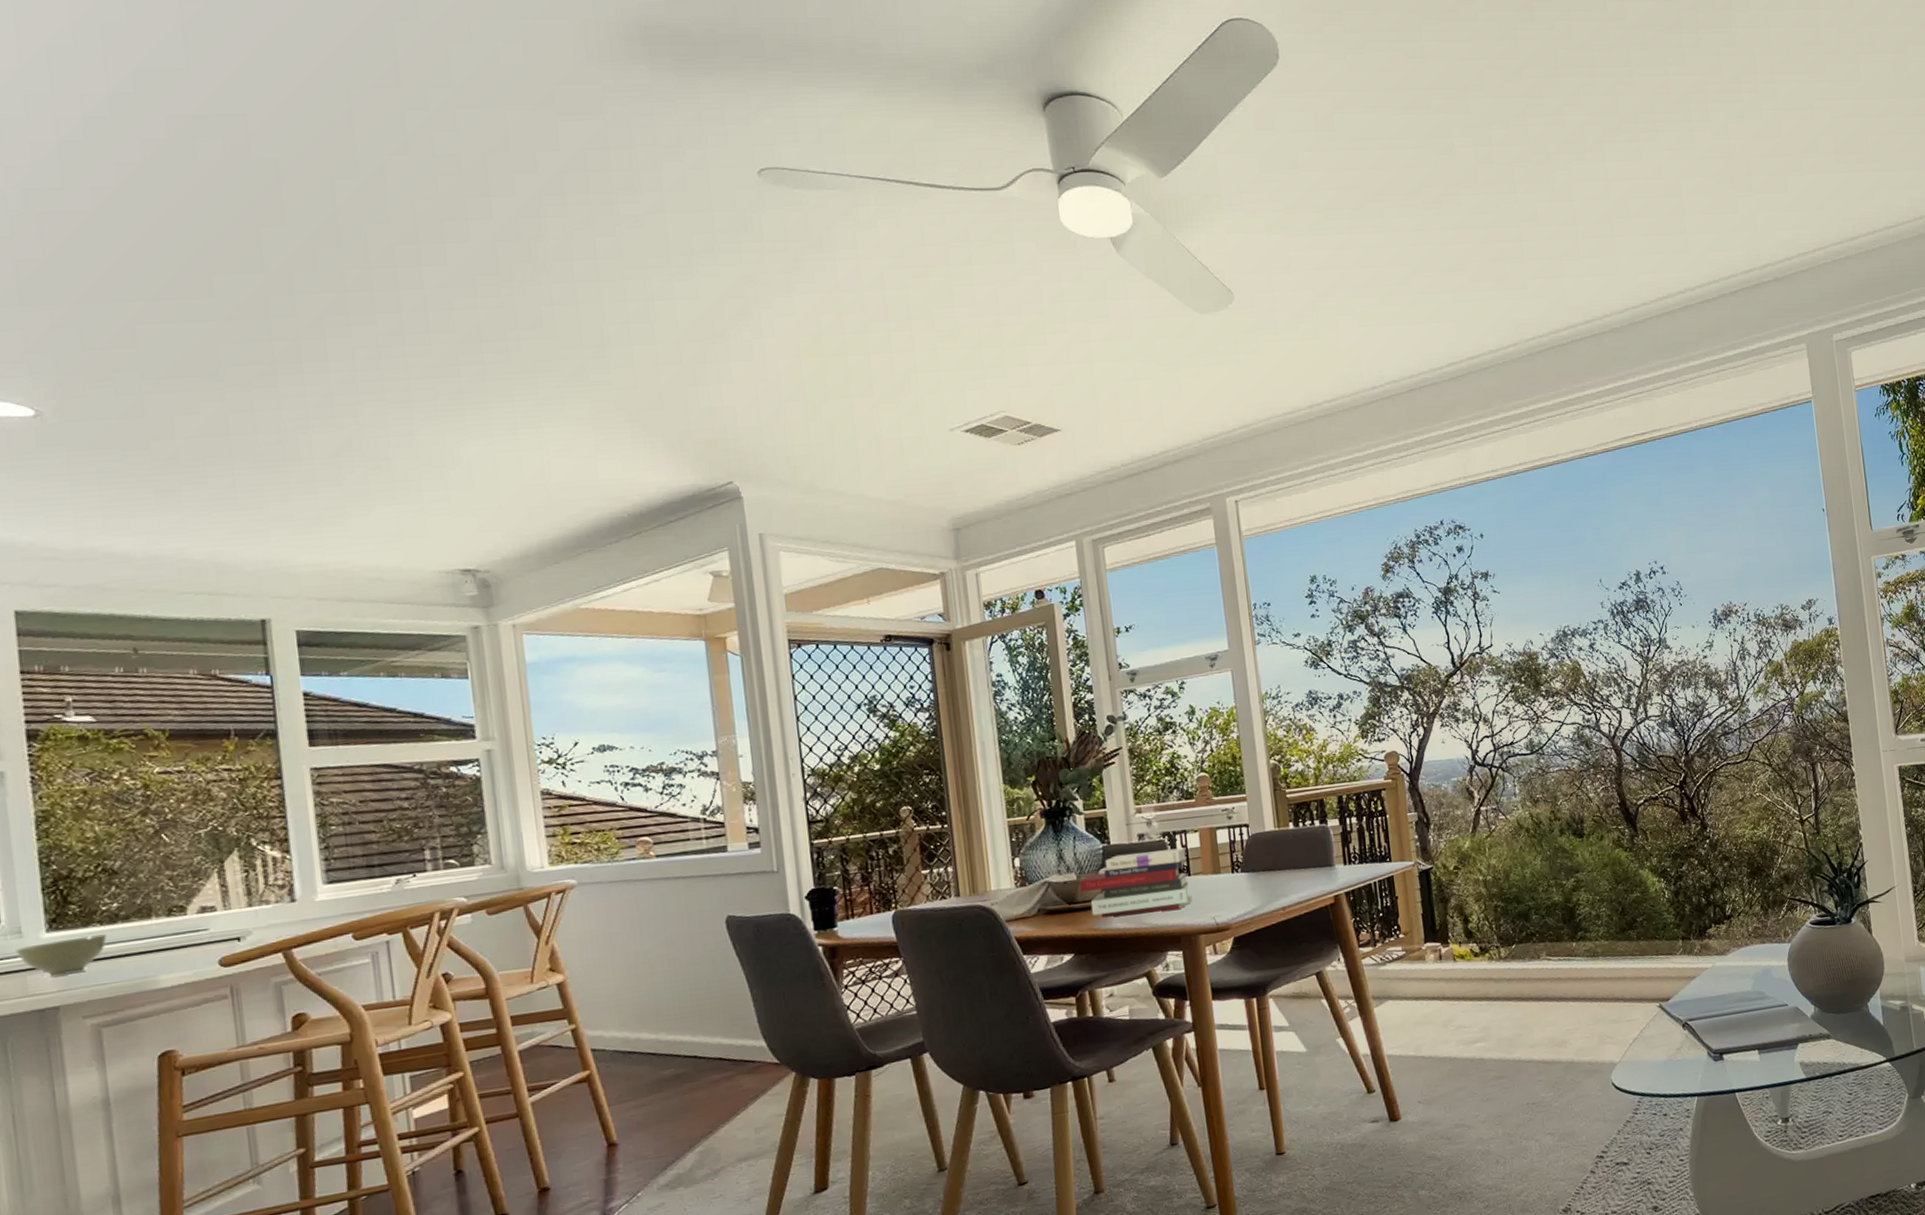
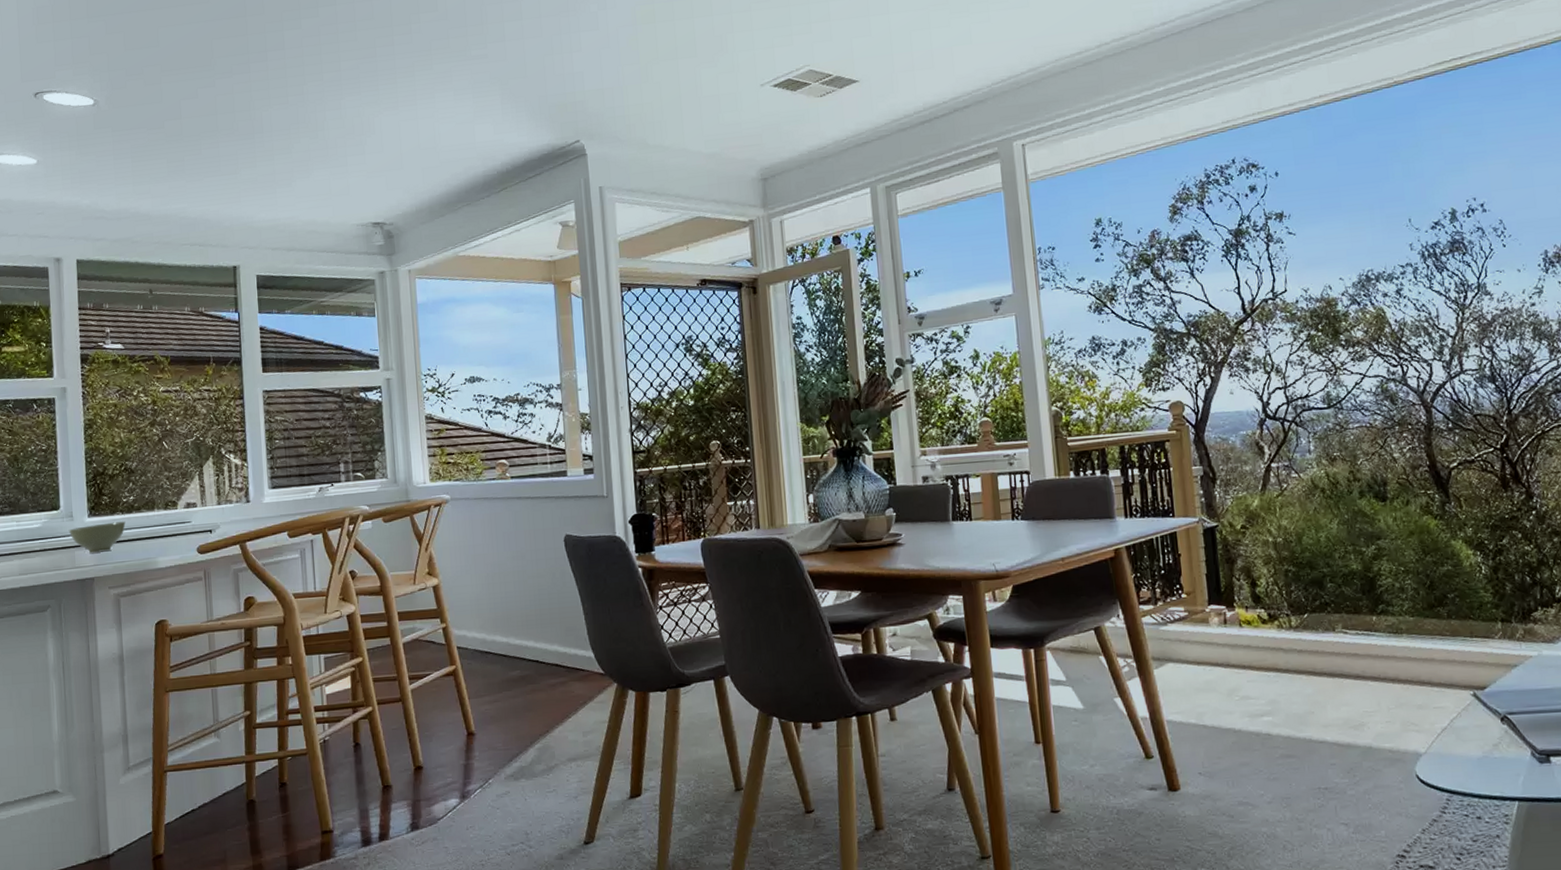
books: present [1078,847,1193,918] -> none [866,492,973,558]

